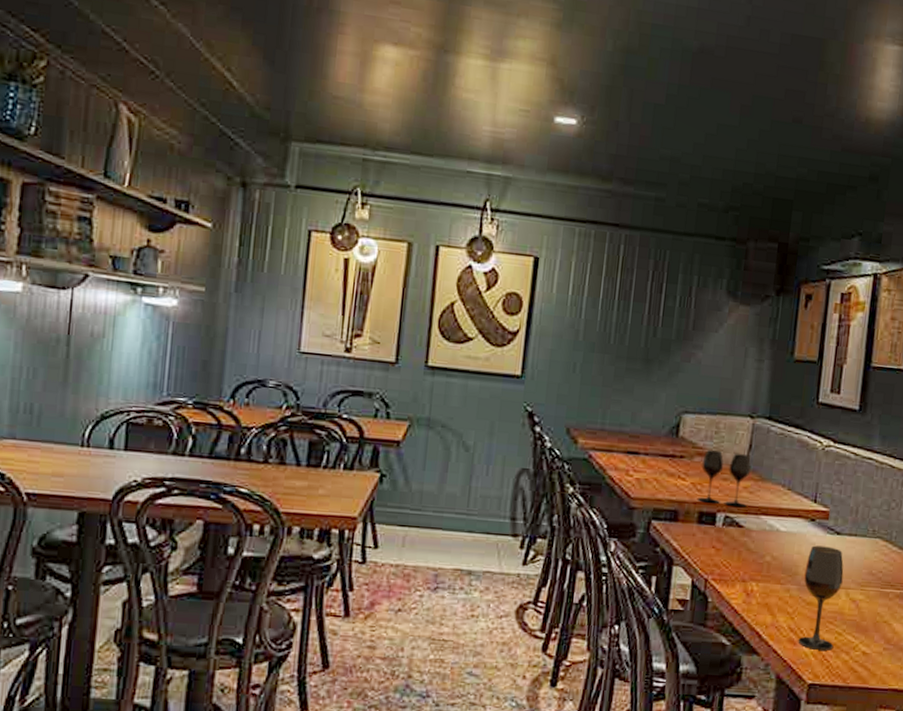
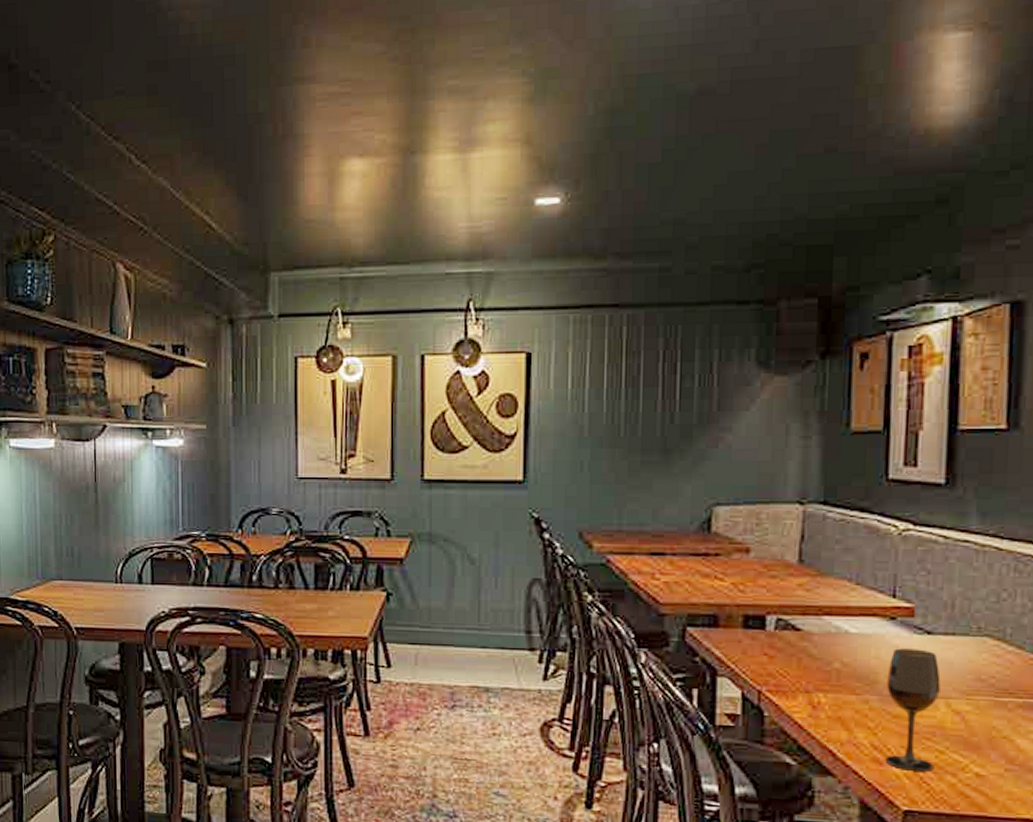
wine glass: present [698,449,751,508] -> none [741,543,806,608]

